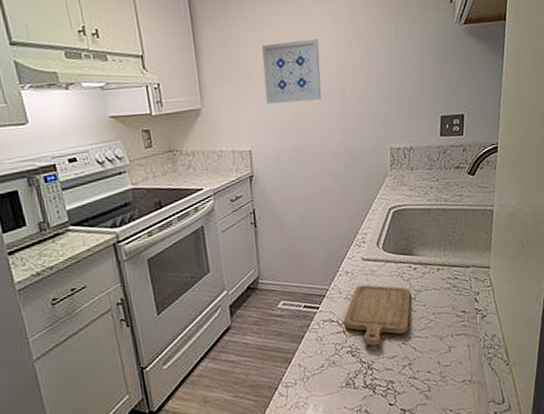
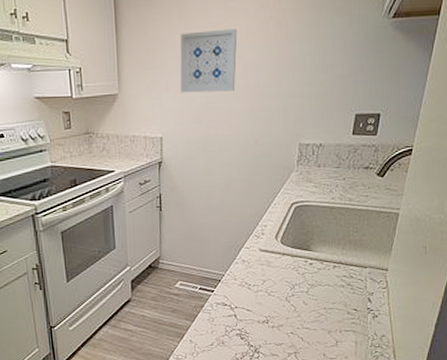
chopping board: present [343,284,411,346] -> none [235,274,304,331]

